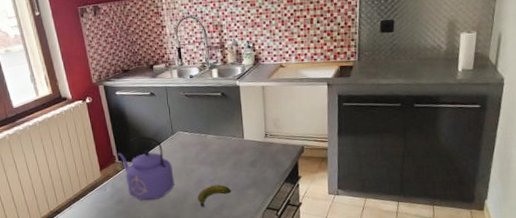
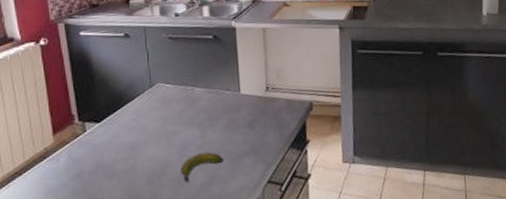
kettle: present [117,136,175,201] -> none [77,89,151,174]

